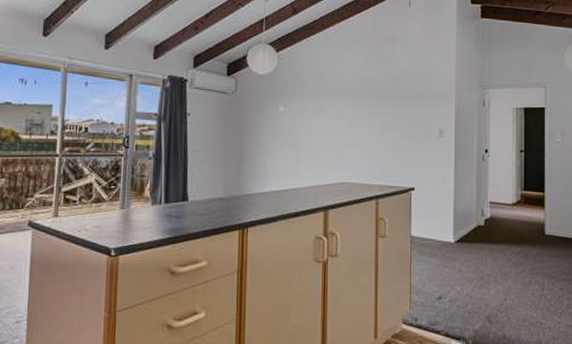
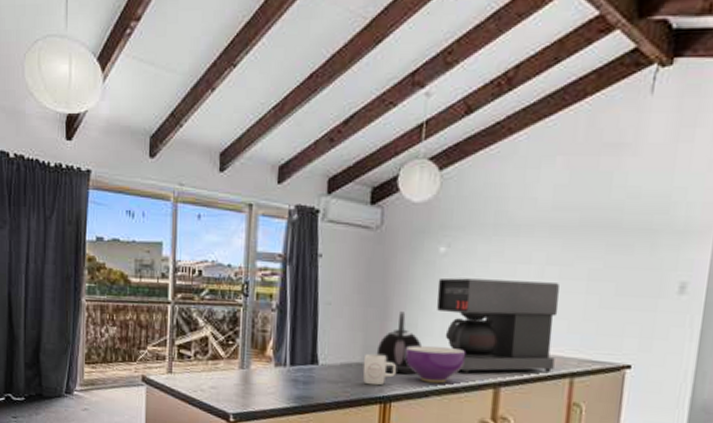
mug: none [224,189,252,215] -> present [362,353,397,386]
kettle: none [235,156,269,205] -> present [376,311,421,375]
bowl: none [257,181,303,210] -> present [404,345,467,384]
coffee maker: none [279,129,365,201] -> present [437,277,559,374]

